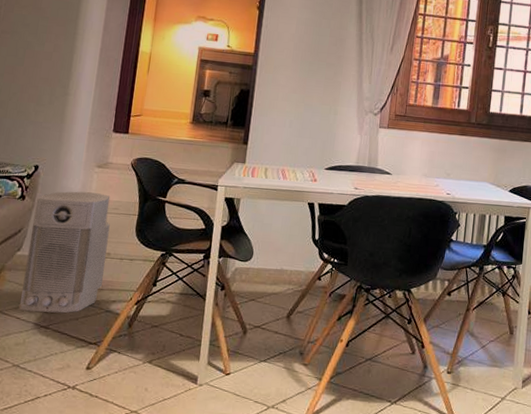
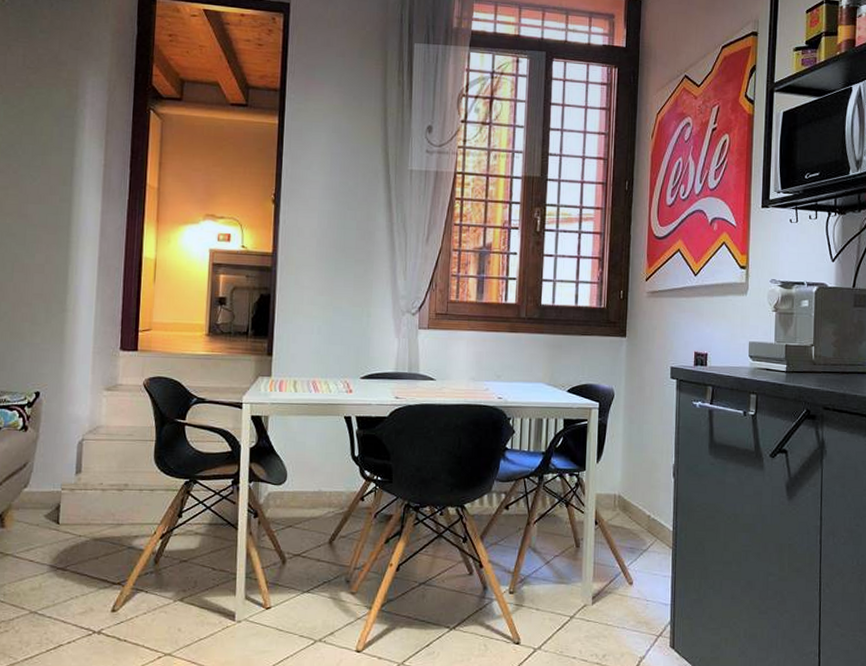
air purifier: present [19,191,111,313] -> none [31,418,125,553]

